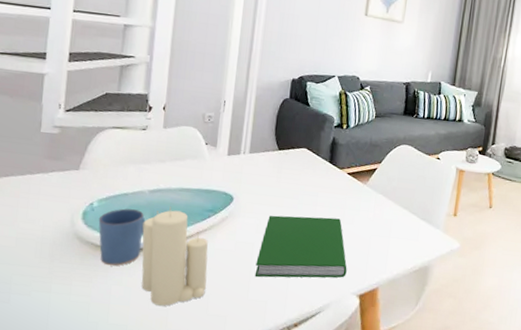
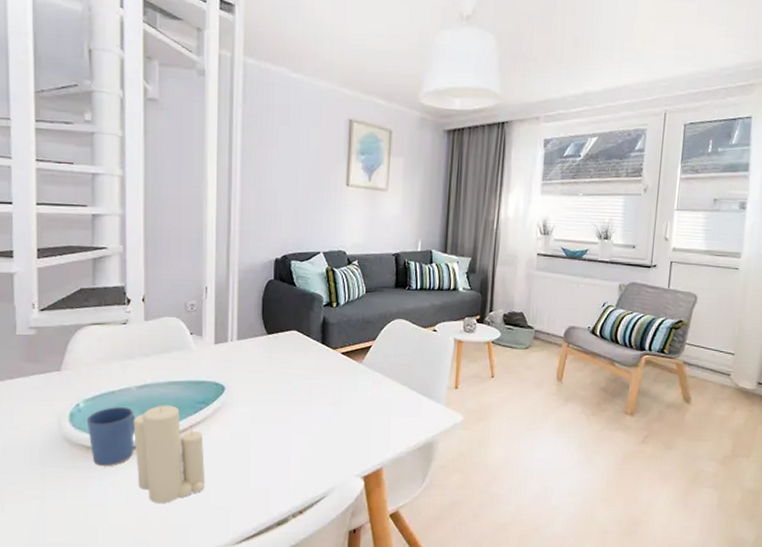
hardcover book: present [254,215,347,278] -> none [254,400,349,467]

